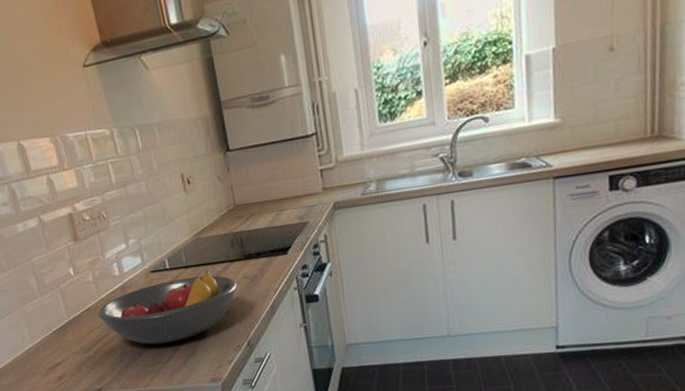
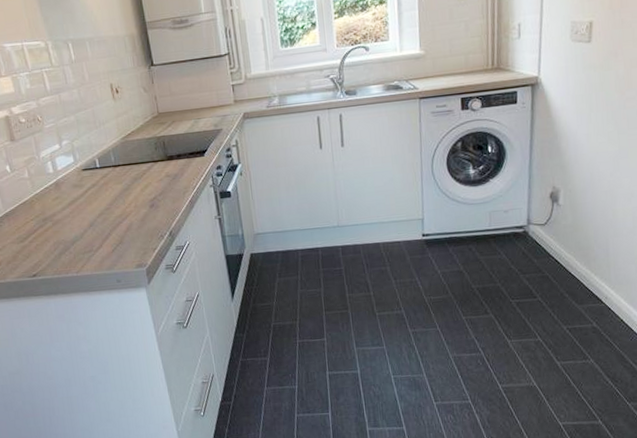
fruit bowl: present [98,270,238,345] -> none [33,169,161,235]

